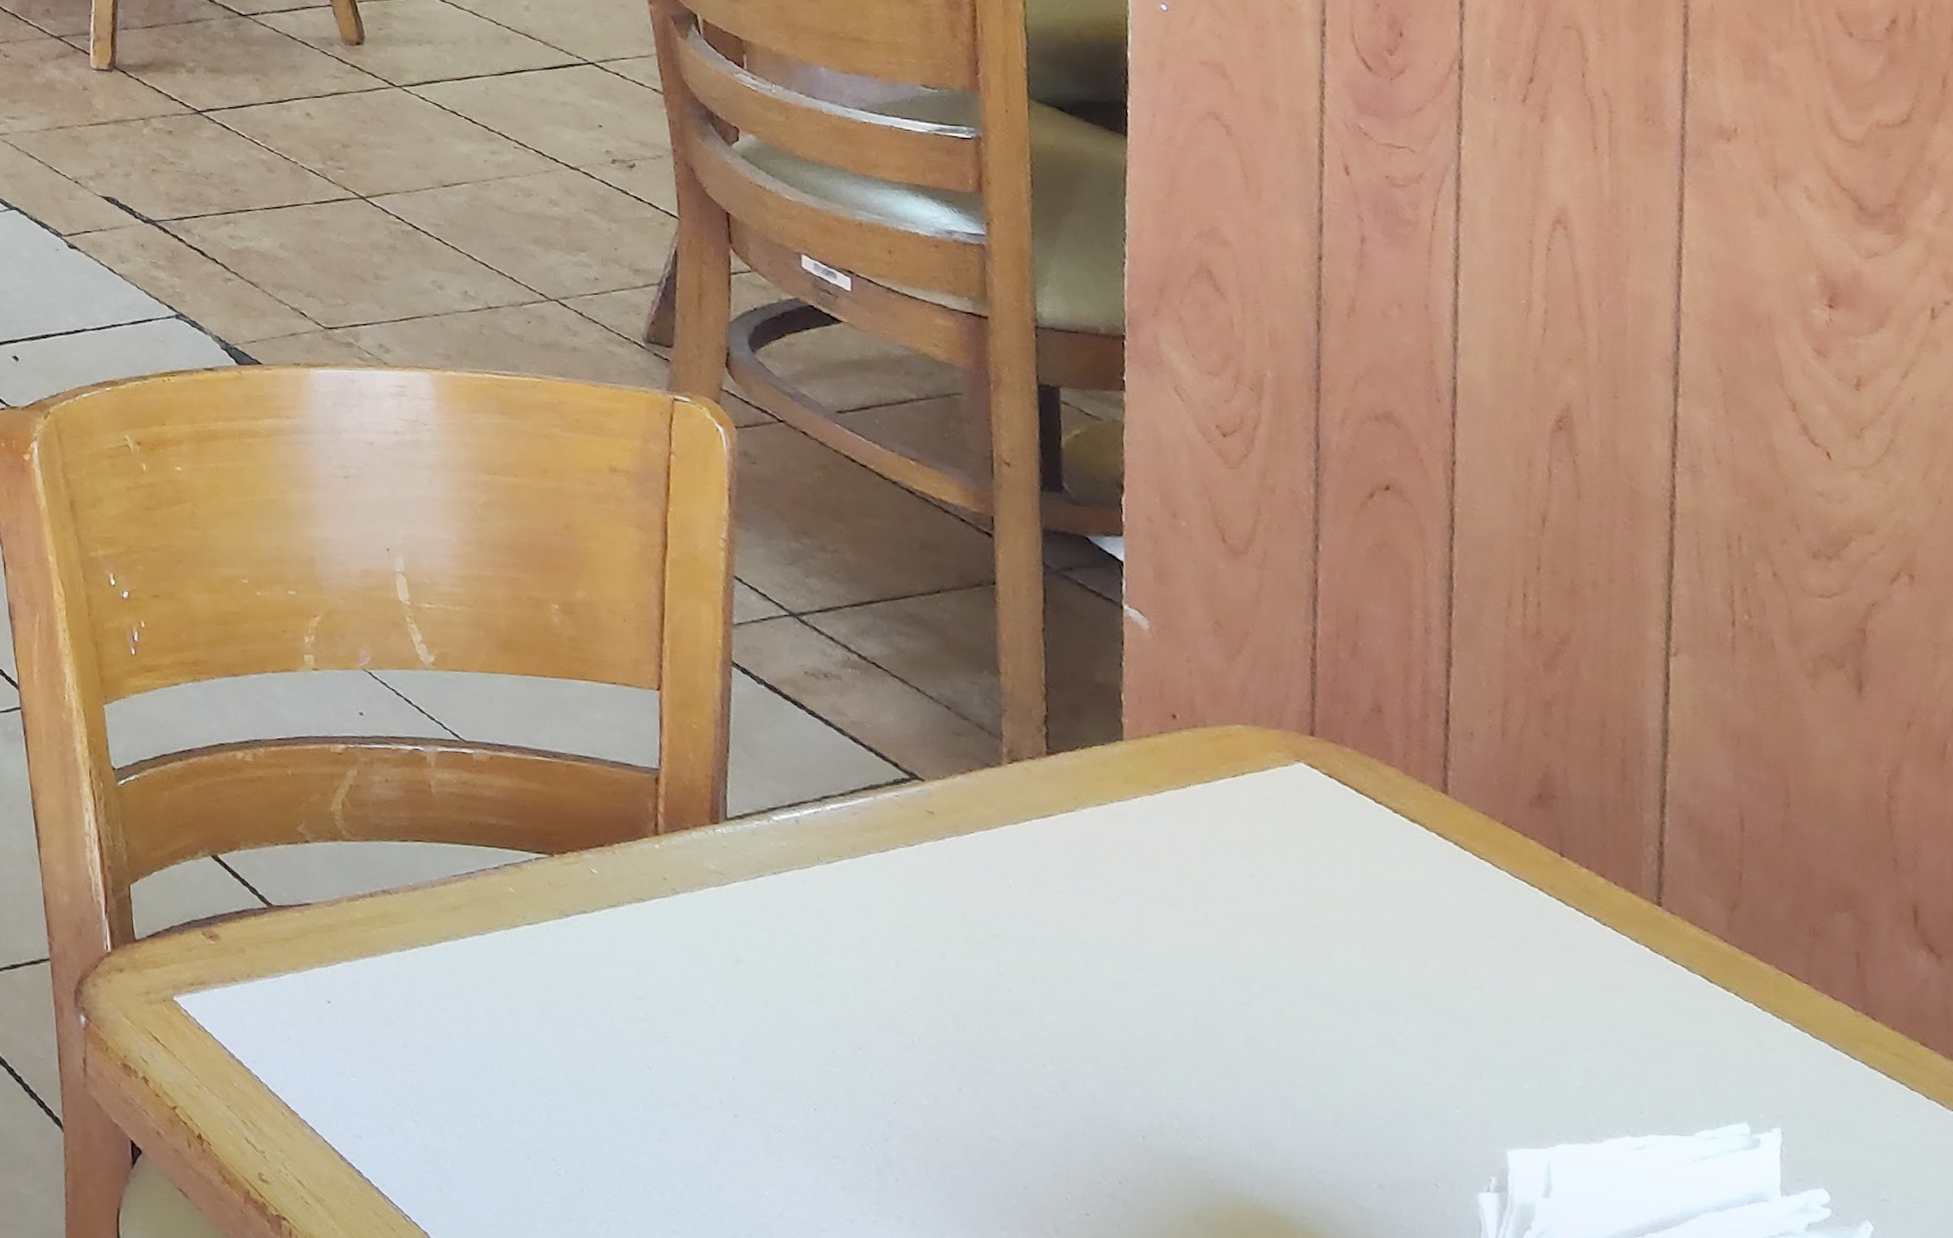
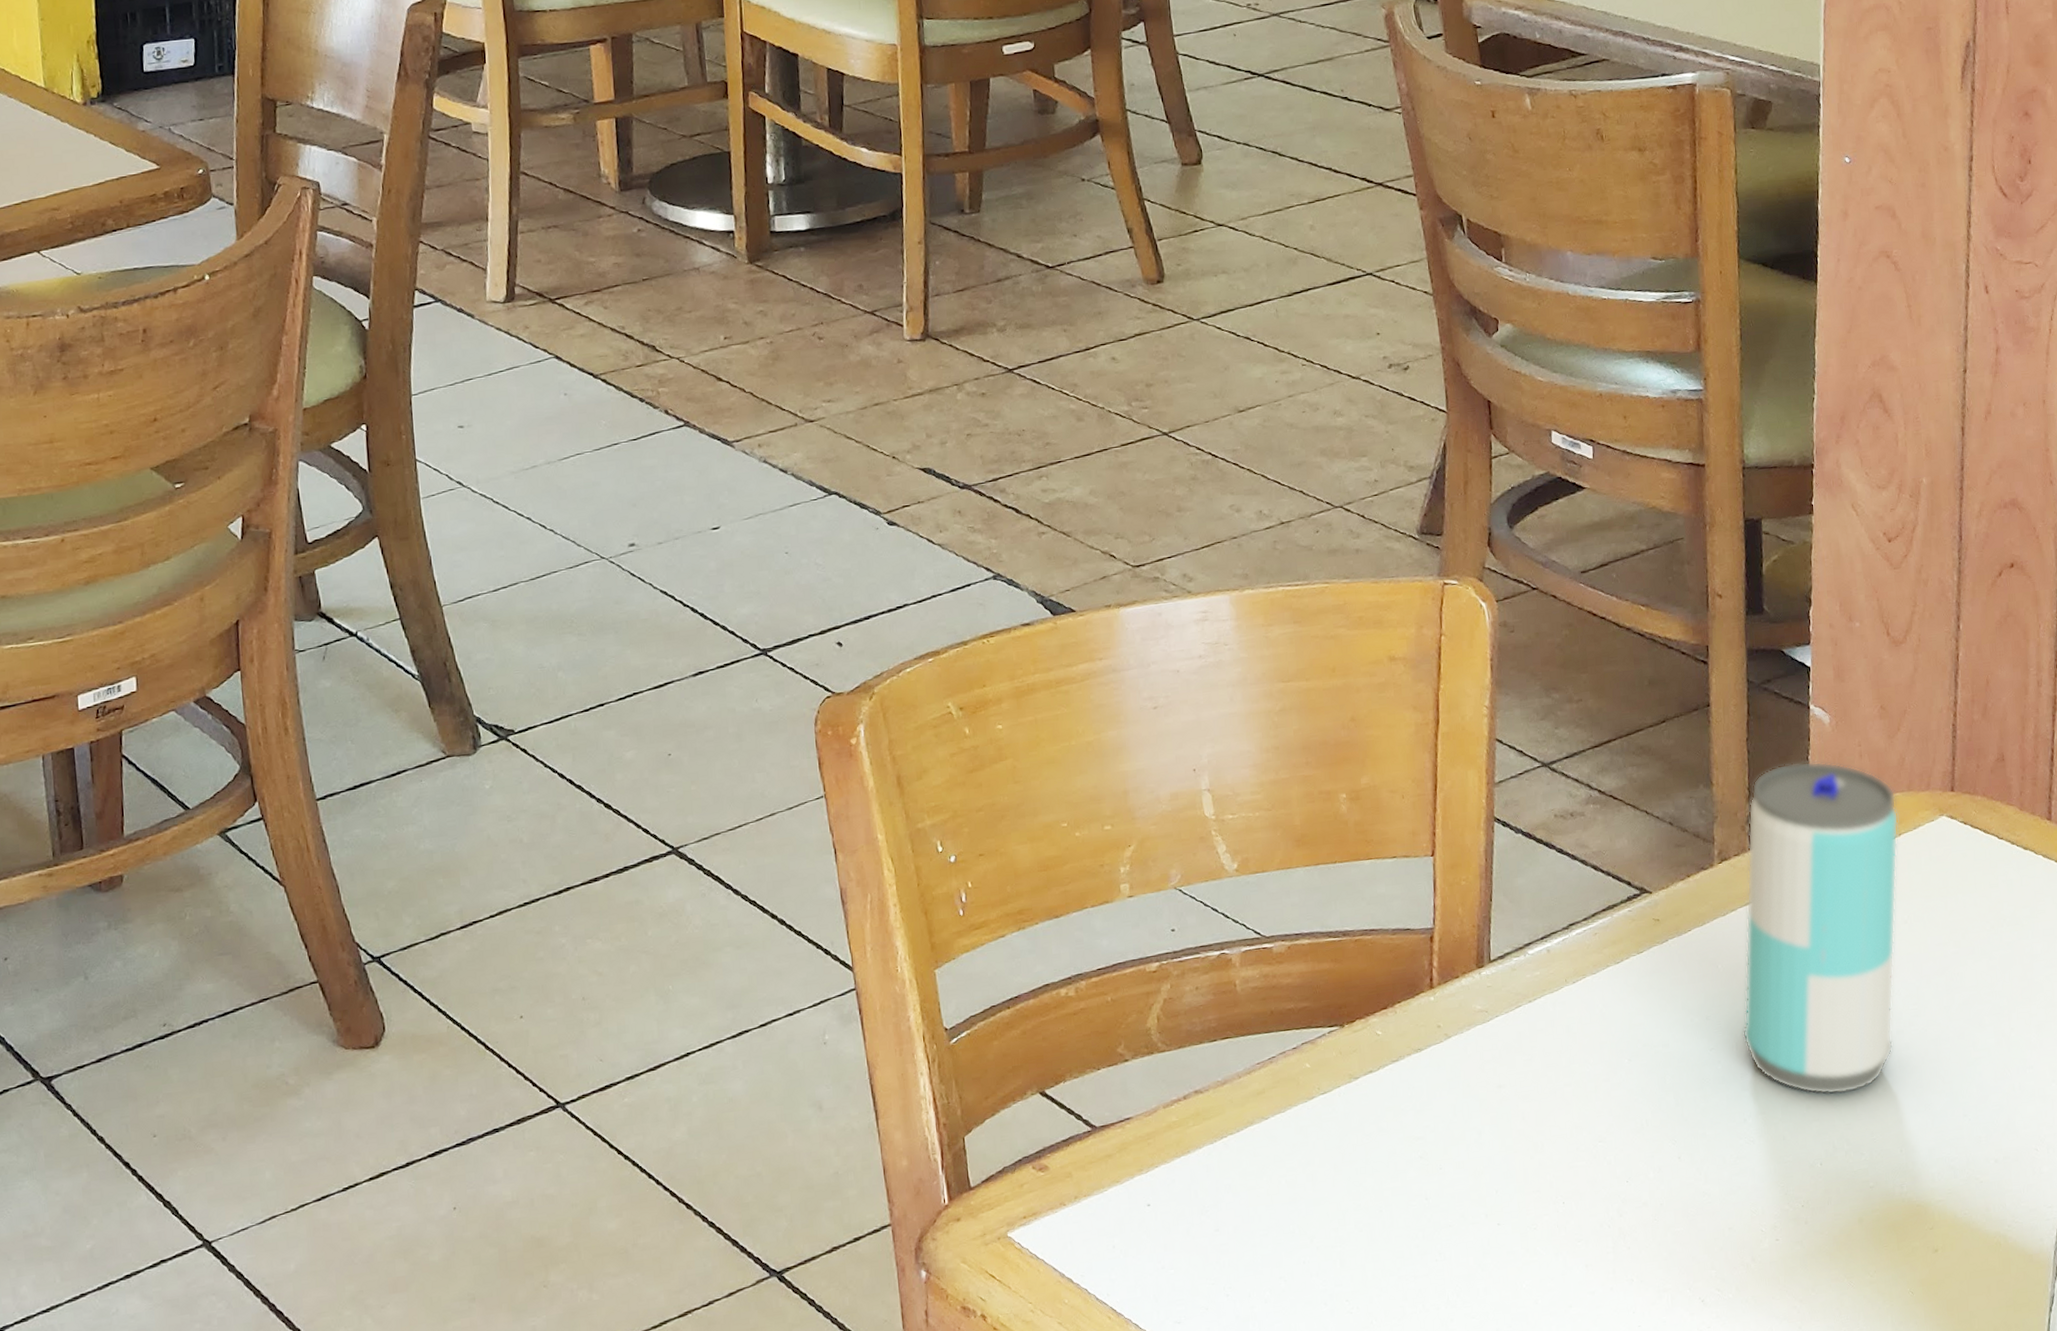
beverage can: none [1039,666,1242,1063] -> present [1742,761,1899,1095]

